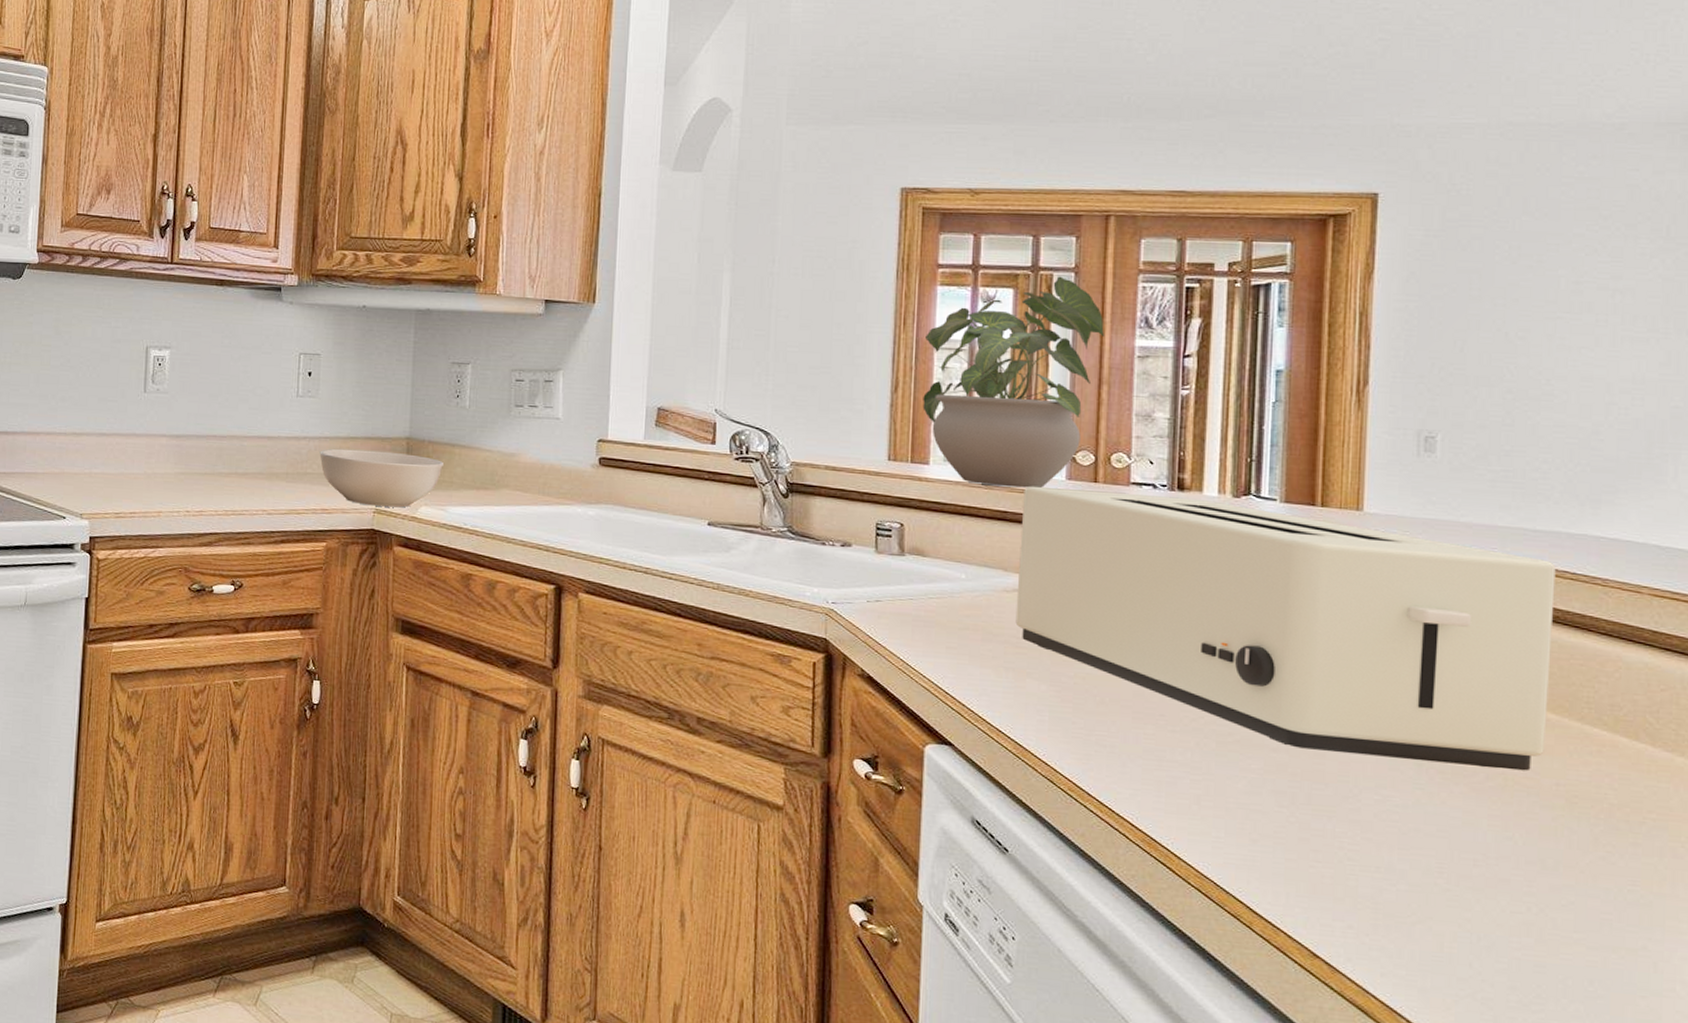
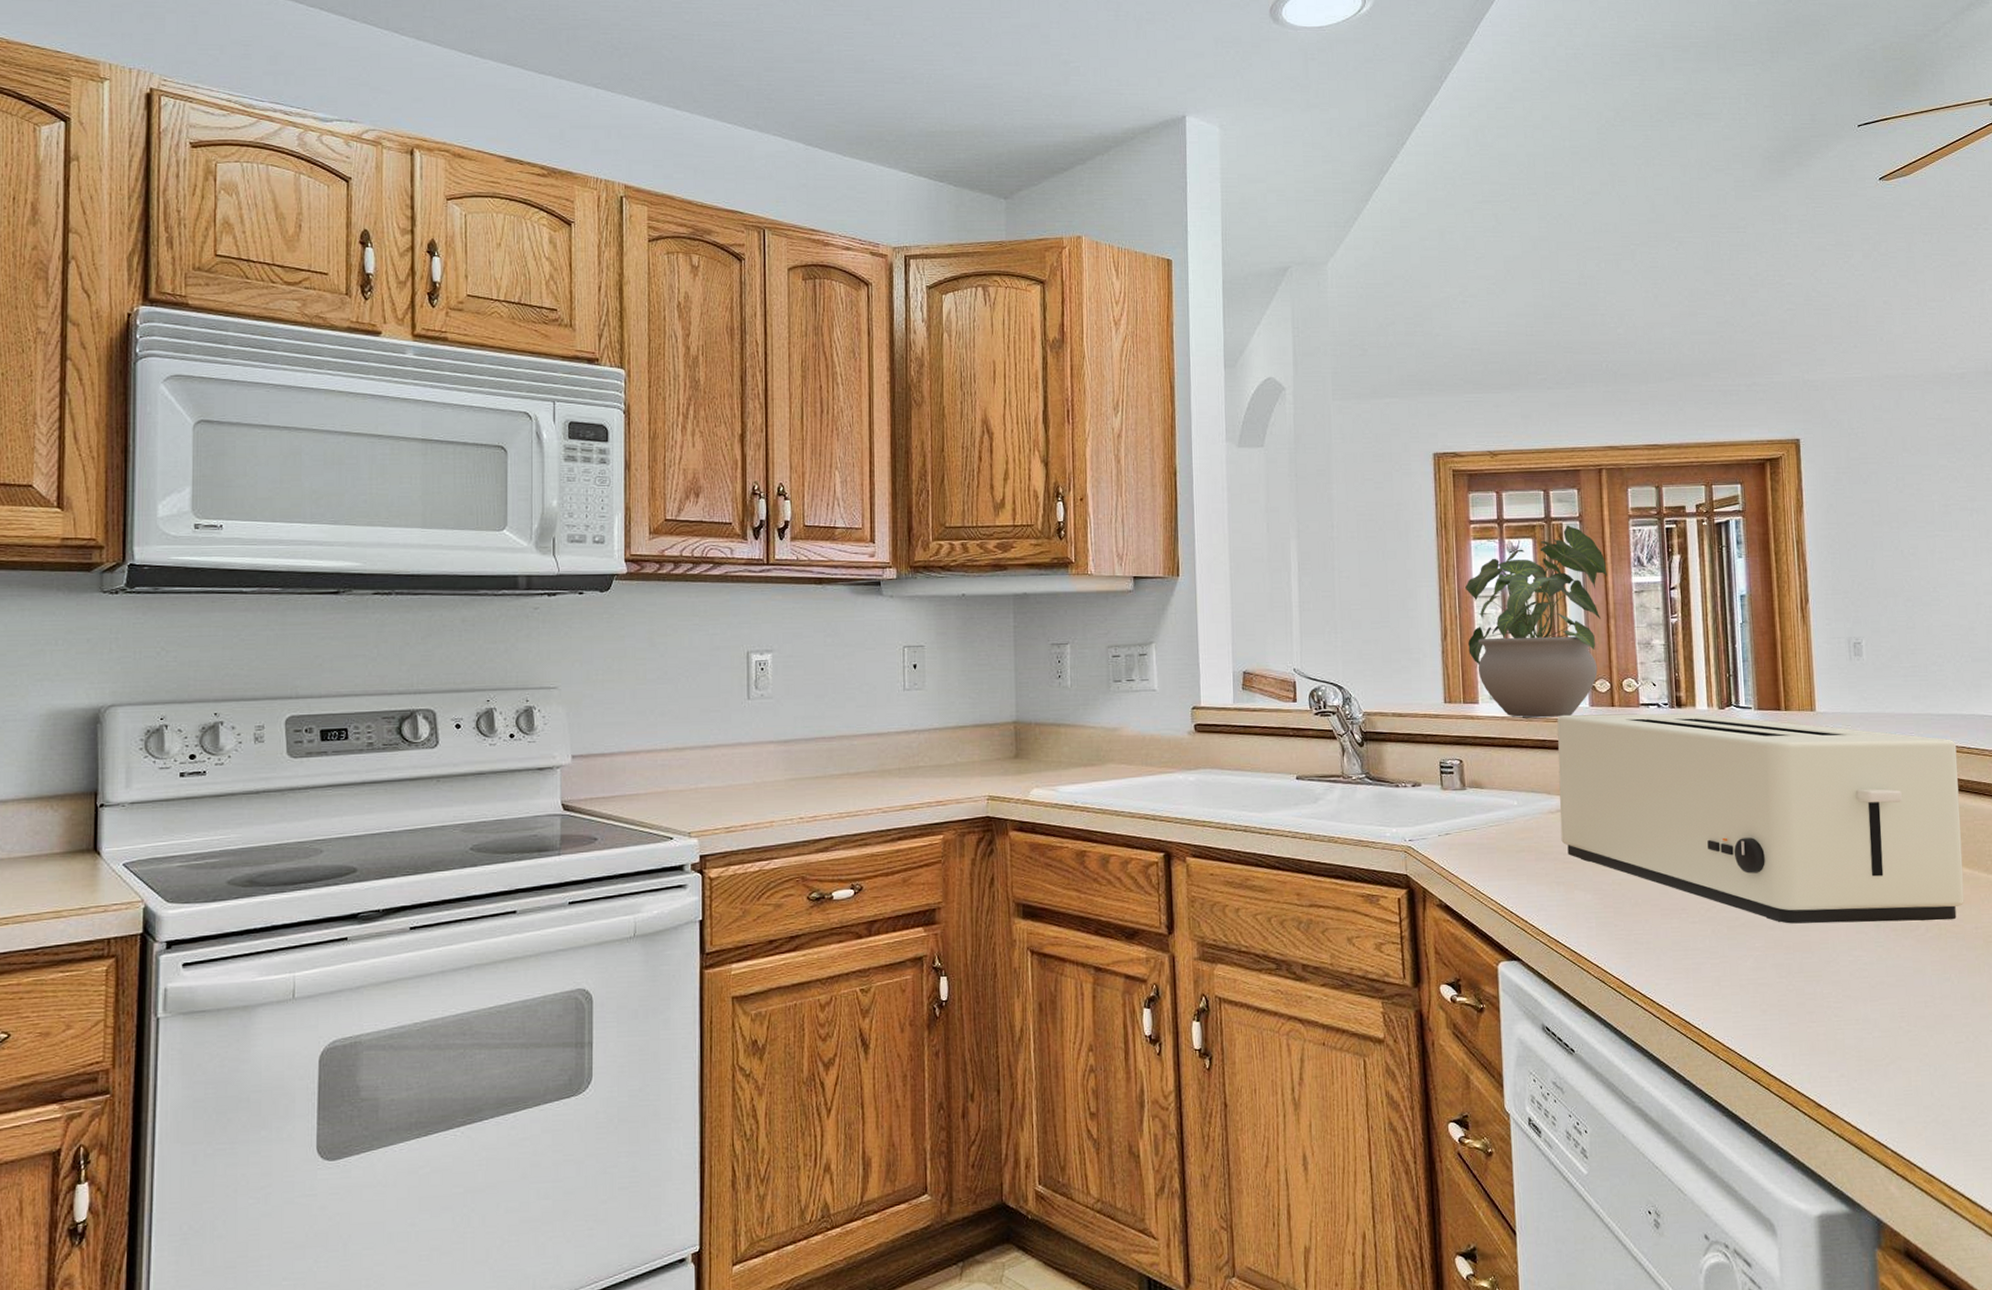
bowl: present [319,448,445,508] -> none [930,737,1052,793]

